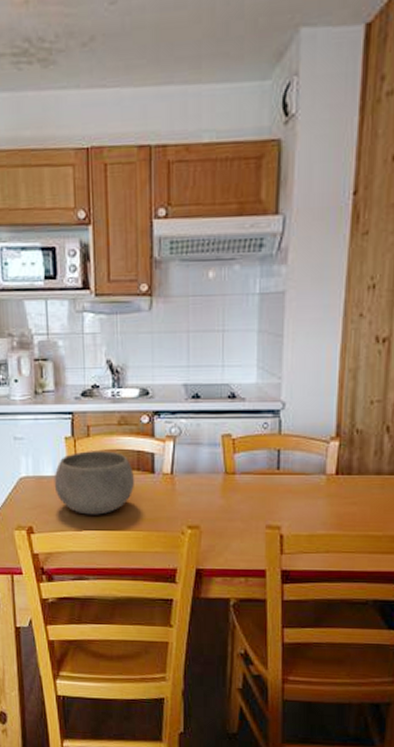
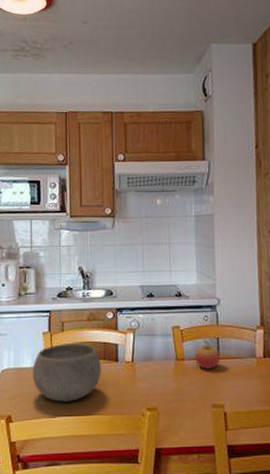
fruit: none [249,451,281,487] -> present [195,339,221,371]

